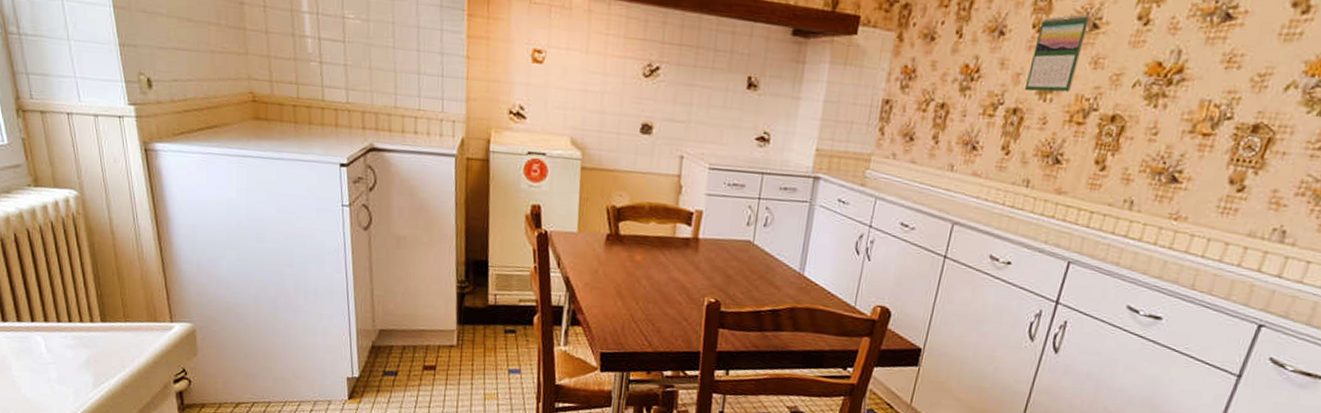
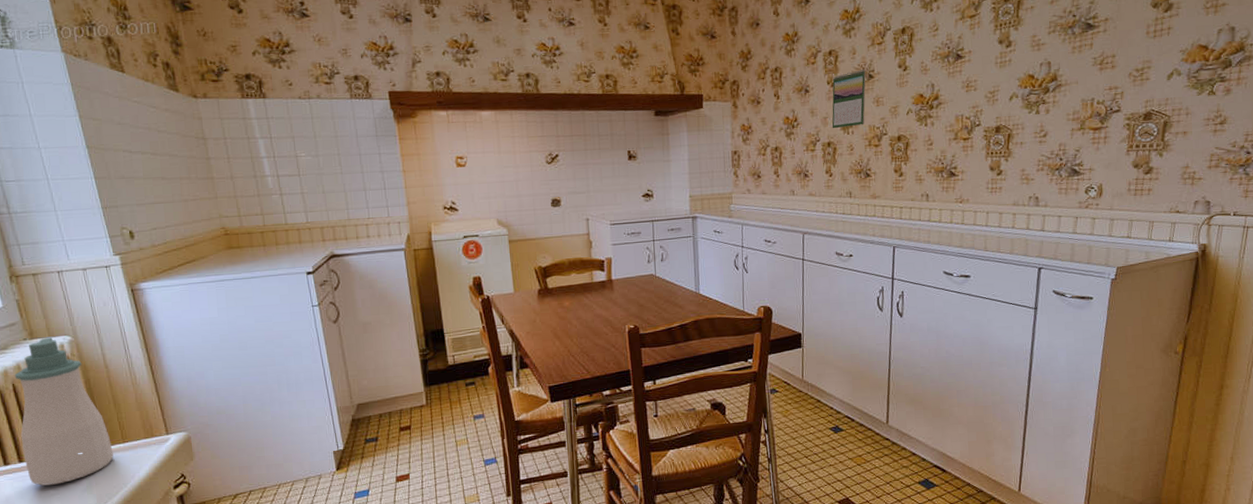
soap bottle: none [16,187,114,353] -> present [14,337,114,486]

